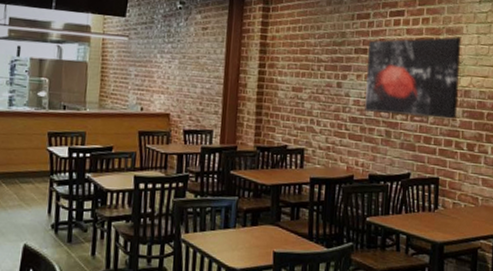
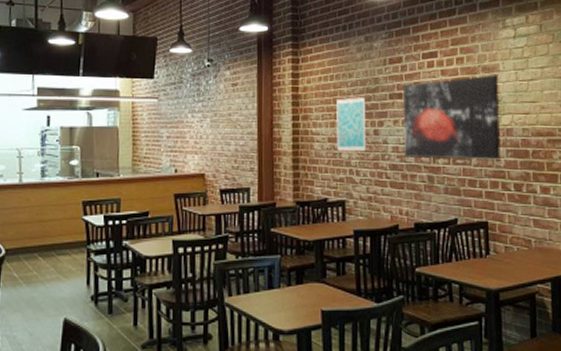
wall art: none [299,48,331,103] -> present [336,96,367,152]

